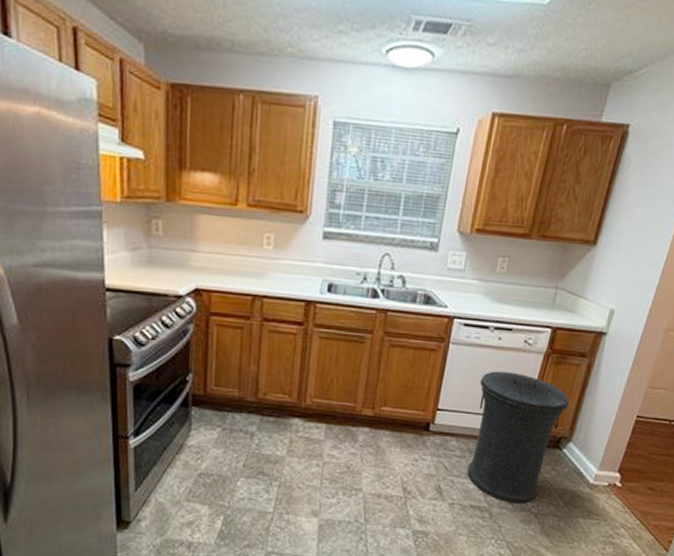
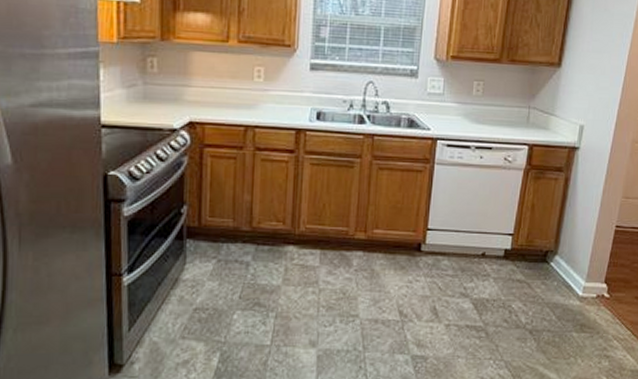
trash can: present [467,371,569,504] -> none [461,188,552,321]

